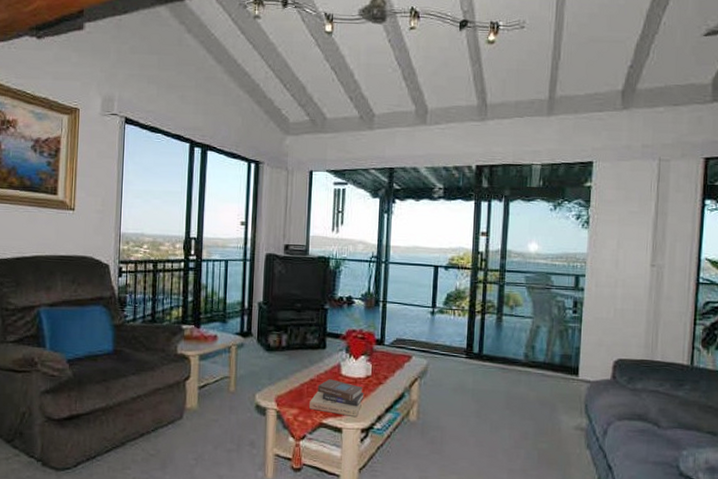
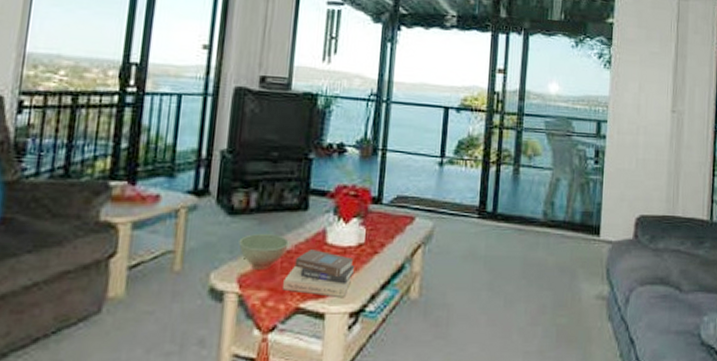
bowl: none [275,366,312,393] -> present [238,234,289,270]

